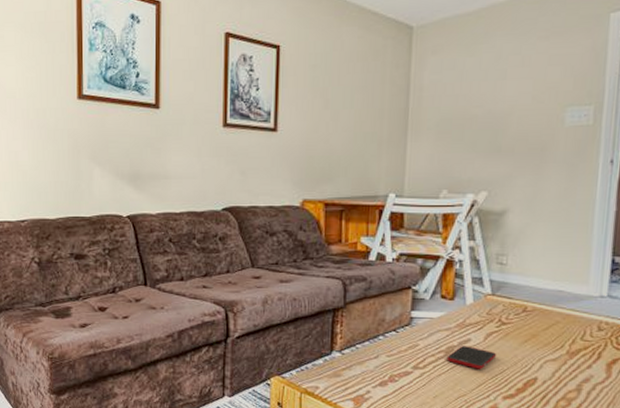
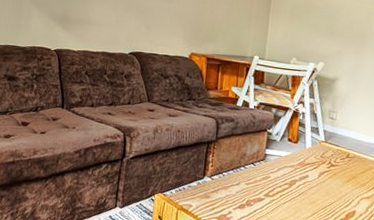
cell phone: present [446,346,497,369] -> none [290,180,327,201]

